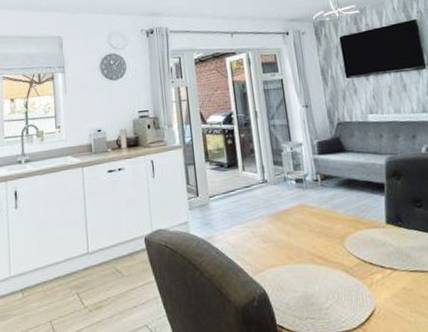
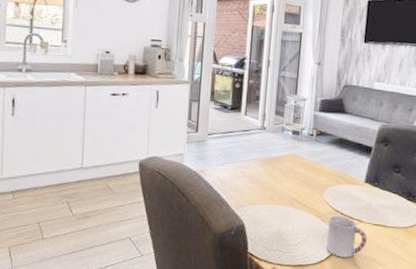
cup: none [357,266,408,317] -> present [326,215,368,258]

